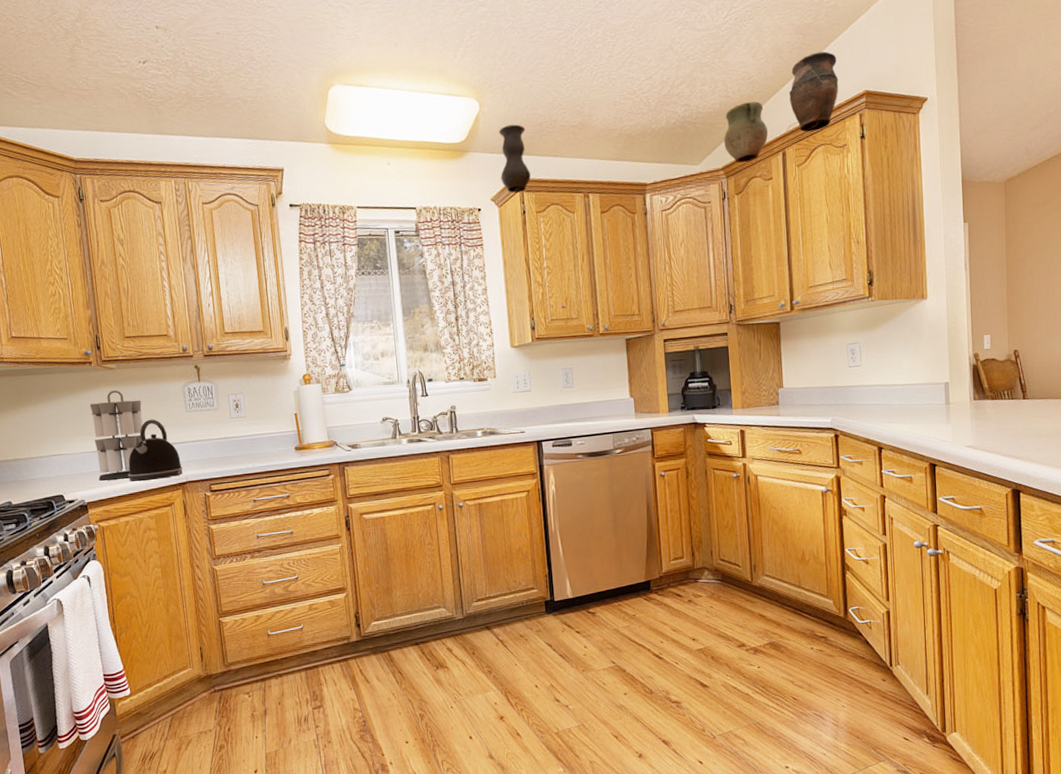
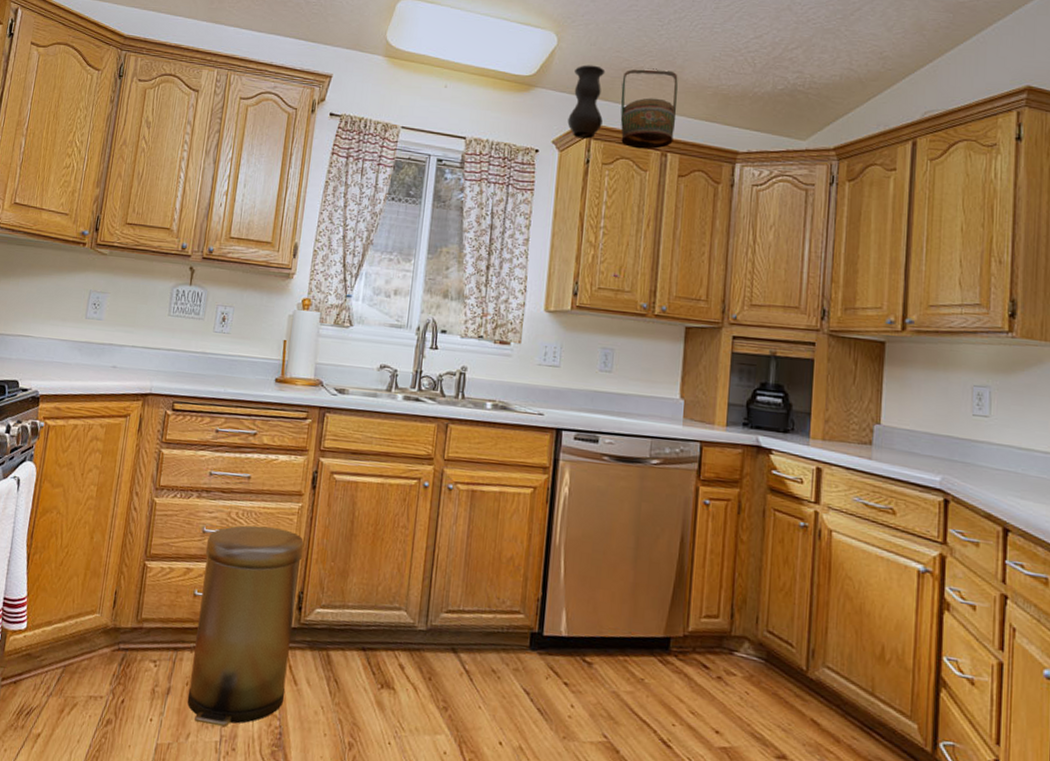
spice rack: present [89,390,143,481] -> none [59,277,125,377]
kettle: present [128,419,183,481] -> none [90,316,150,385]
pedal bin: none [268,567,361,730] -> present [187,525,304,728]
decorative basket: none [541,119,592,195] -> present [620,68,678,150]
ceramic jug: present [724,101,769,163] -> none [840,79,898,147]
ceramic pot: present [789,51,839,133] -> none [928,35,994,124]

